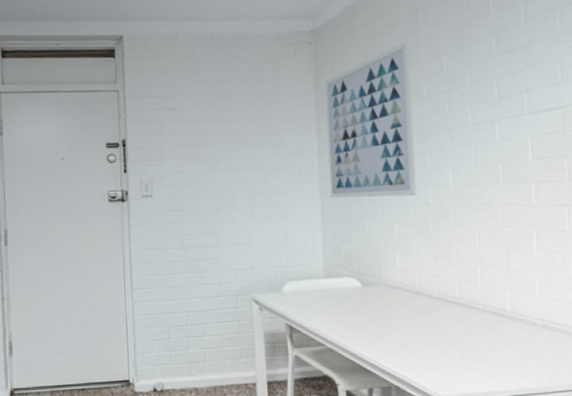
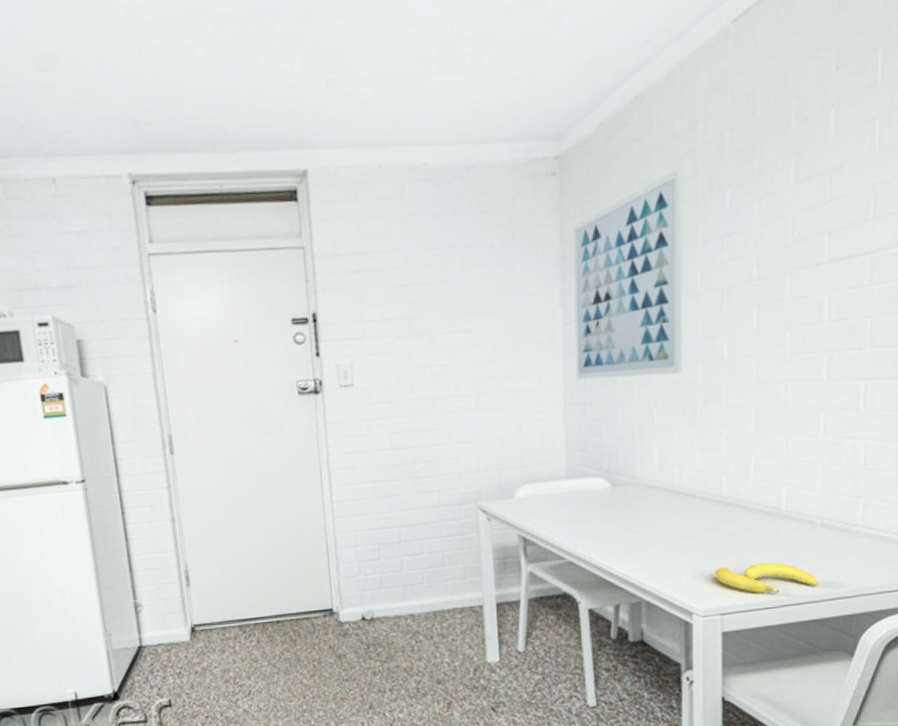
banana: none [453,356,545,384] -> present [714,562,820,593]

